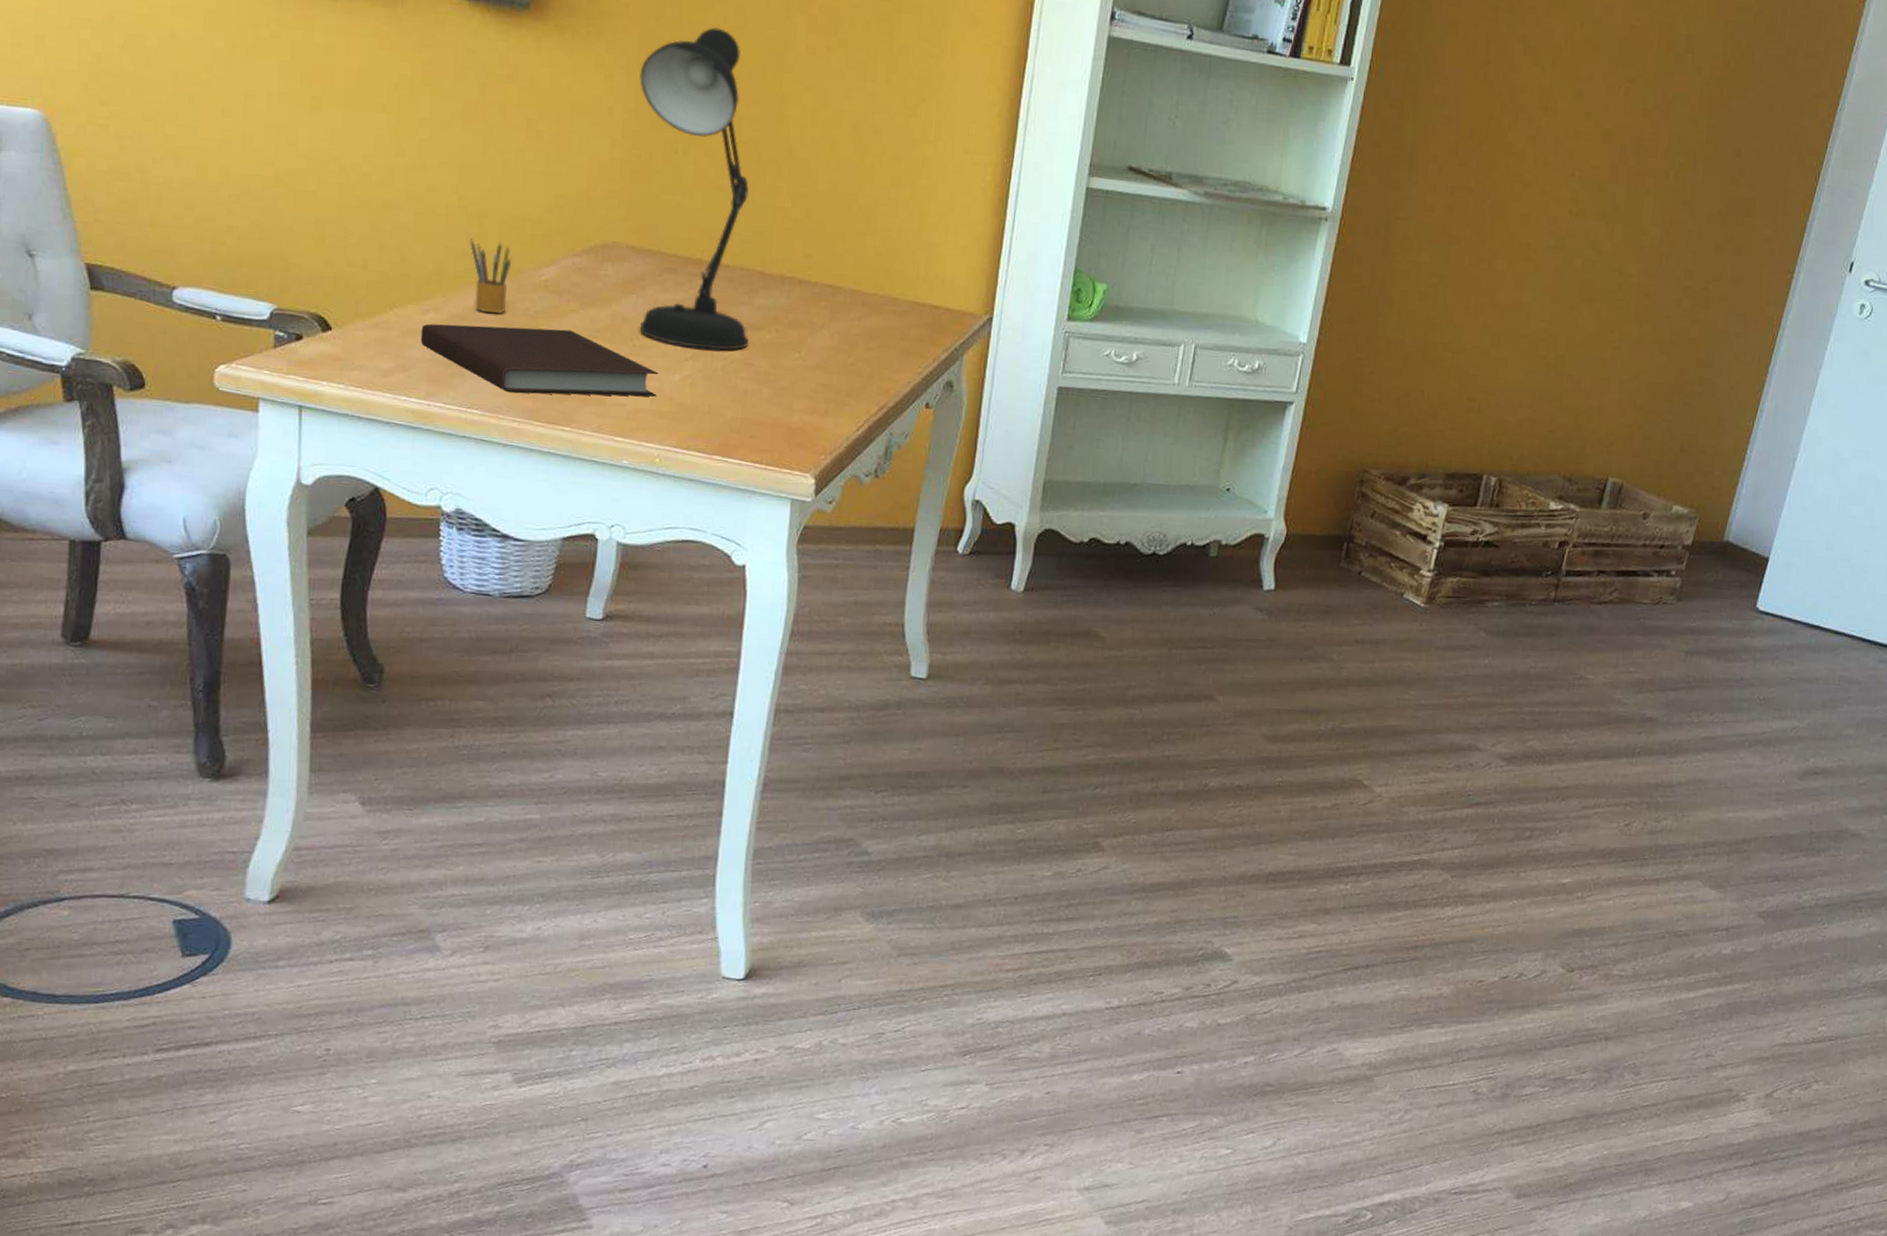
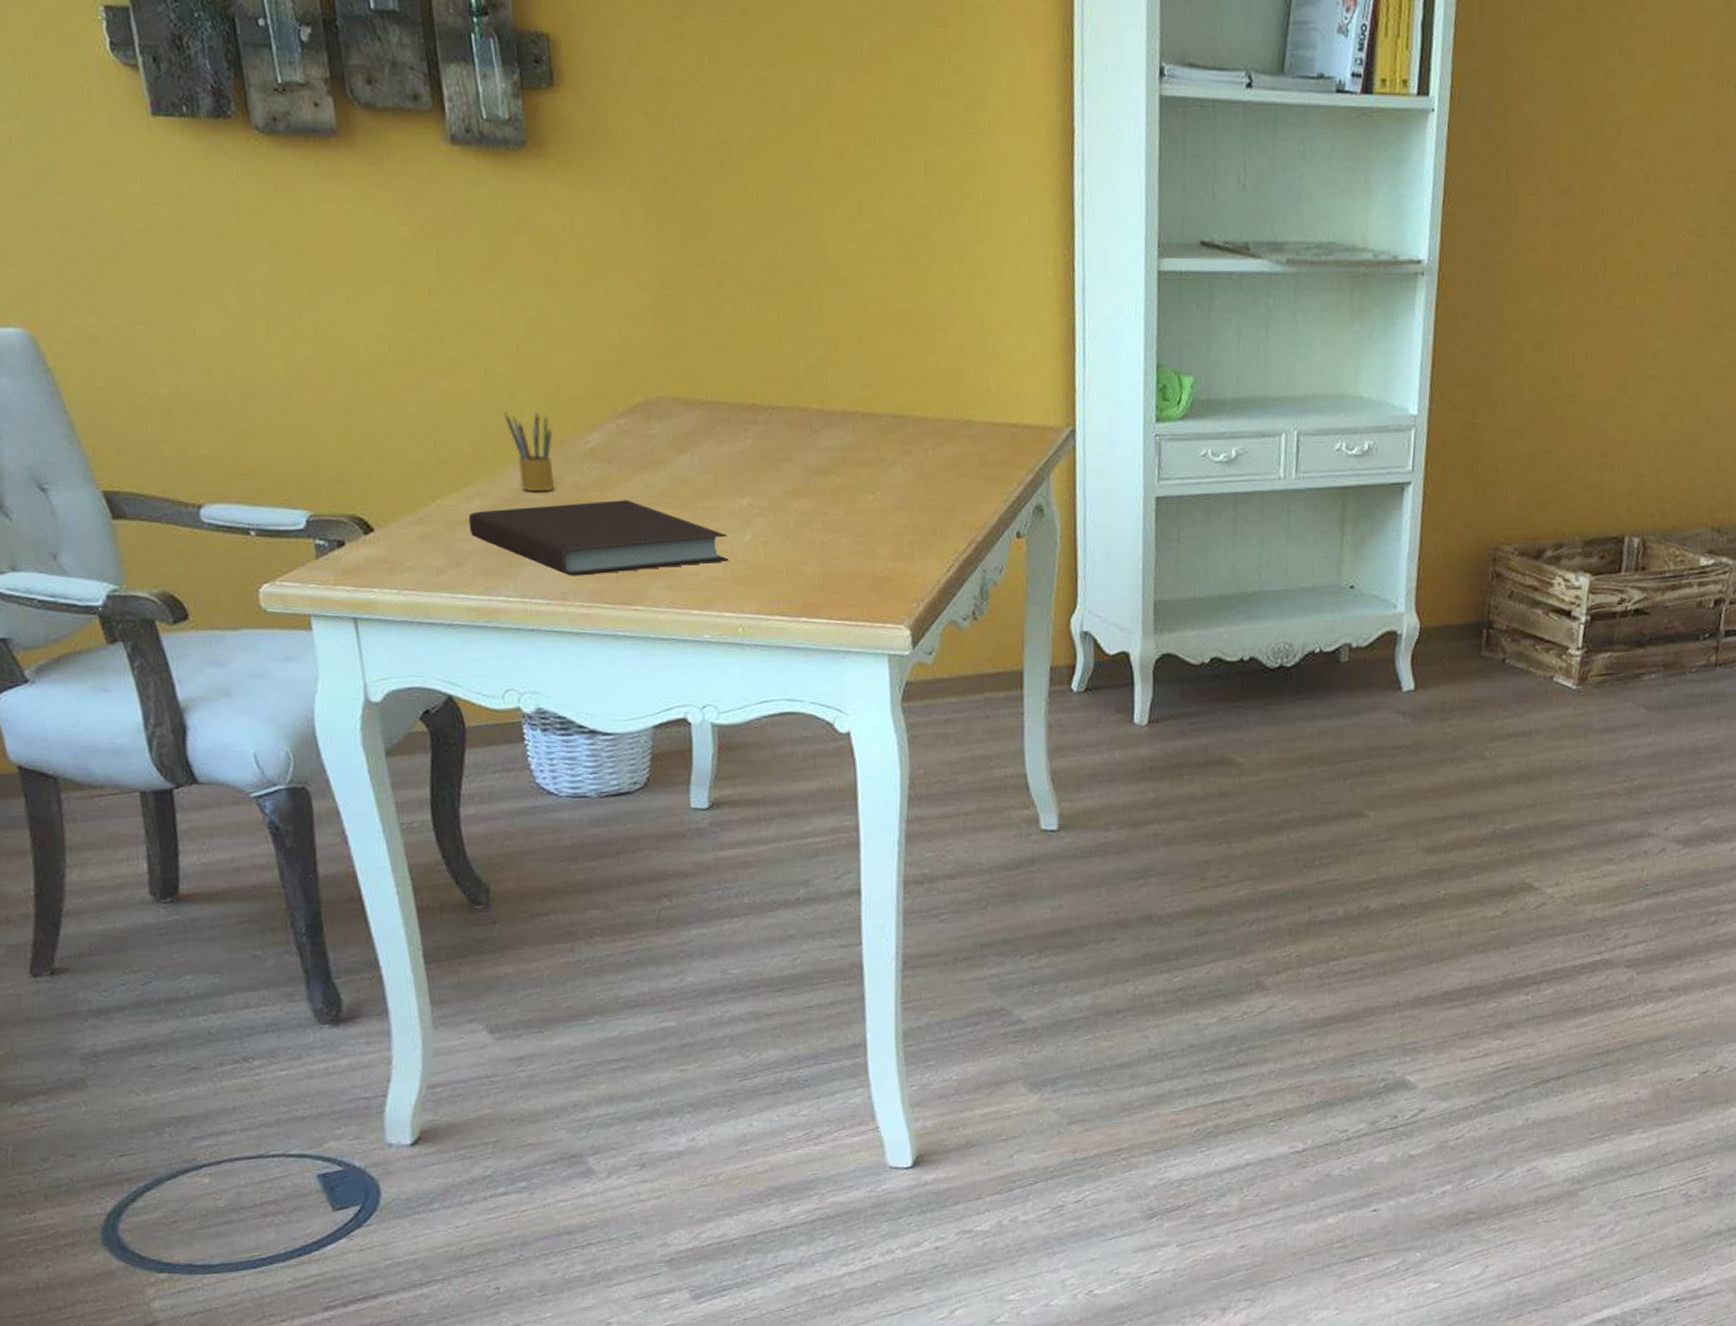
desk lamp: present [639,27,749,350] -> none [657,142,818,503]

